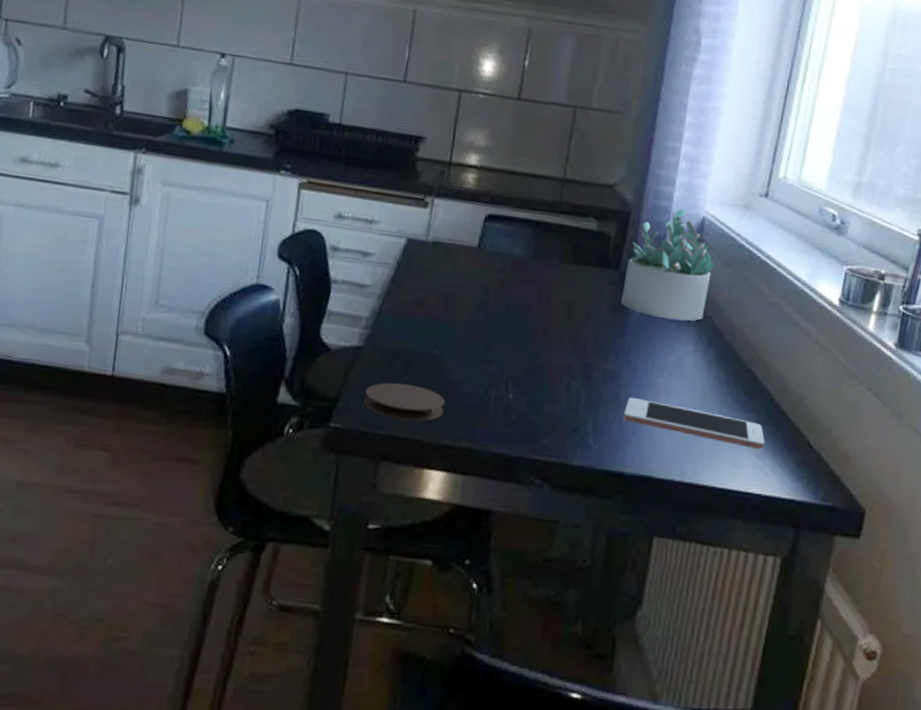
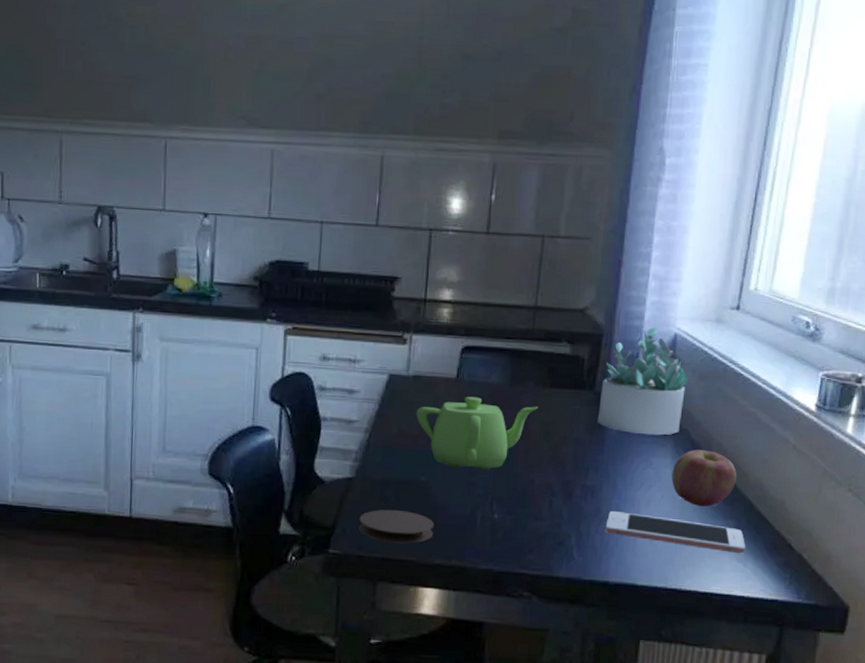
teapot: none [433,267,560,347] -> present [416,397,538,470]
apple: none [693,338,759,399] -> present [671,449,737,507]

